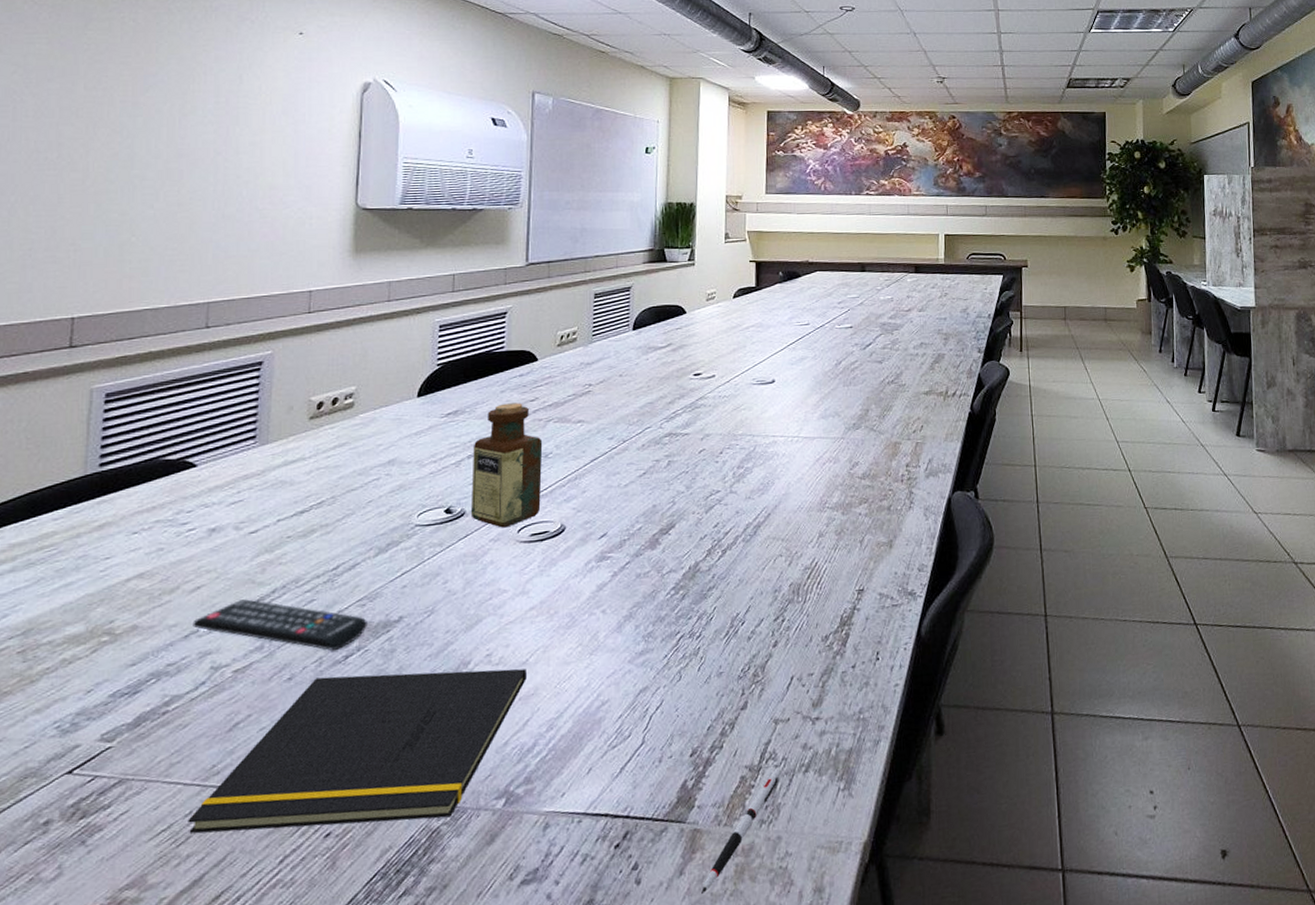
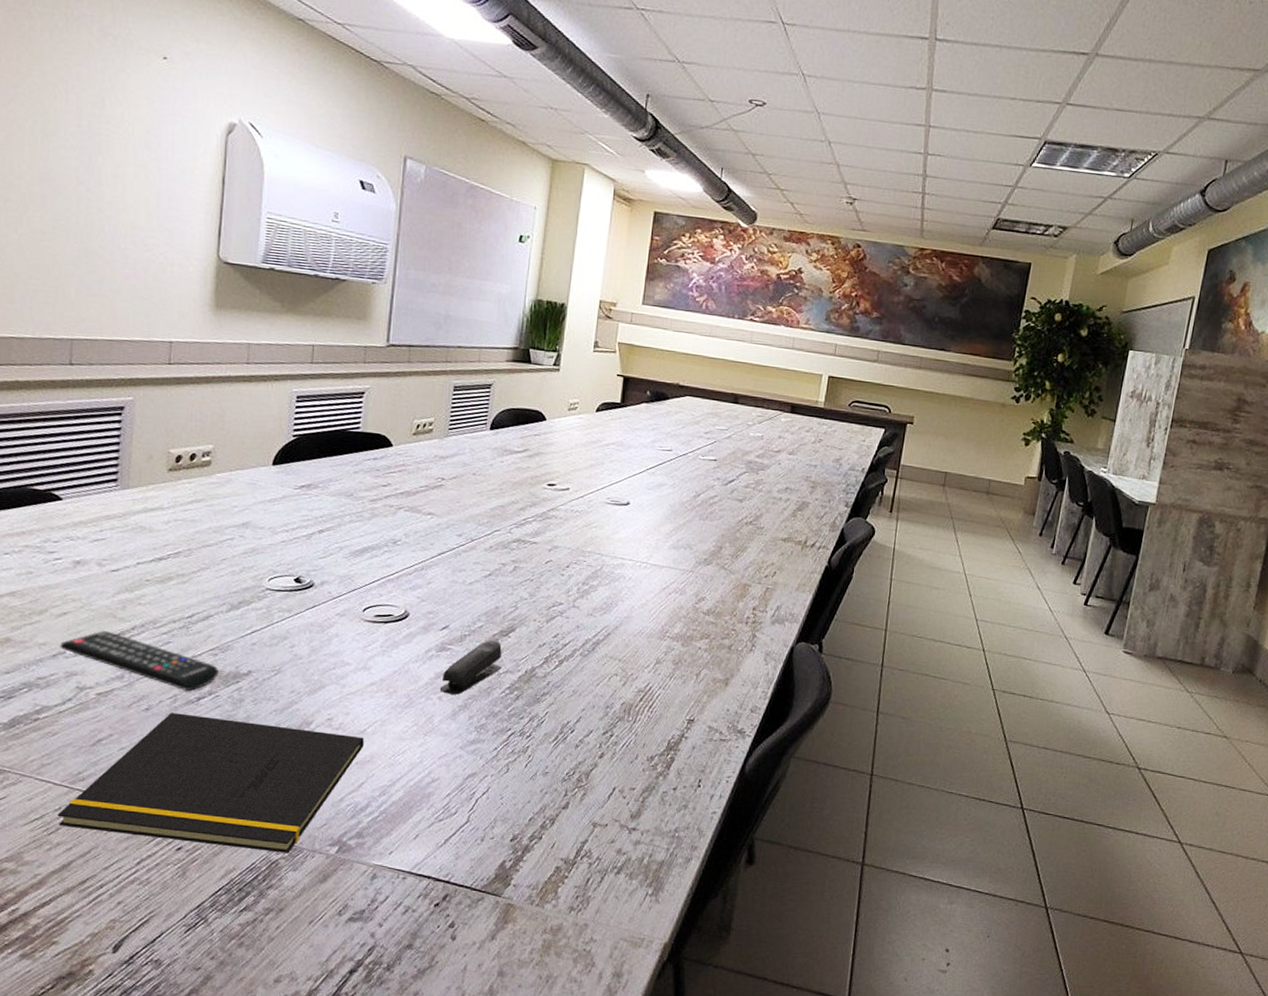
bottle: present [470,403,543,528] -> none [319,484,392,605]
stapler: none [602,540,665,606] -> present [439,639,502,695]
pen: present [701,766,782,894] -> none [510,864,595,958]

